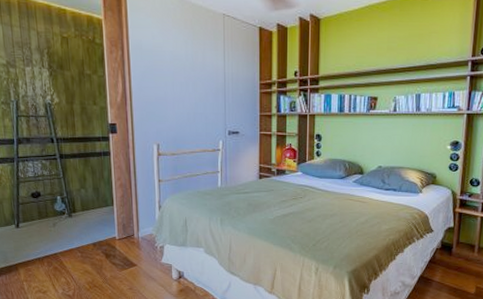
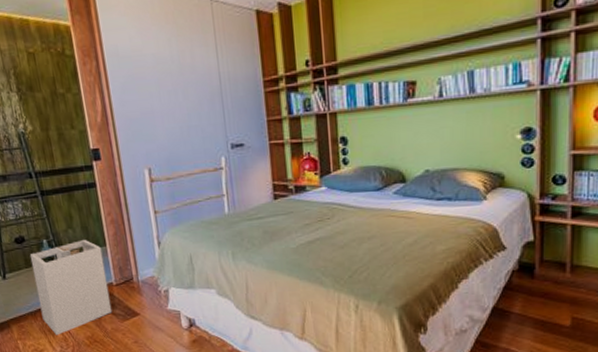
laundry hamper: none [43,198,113,279] -> present [29,239,113,335]

